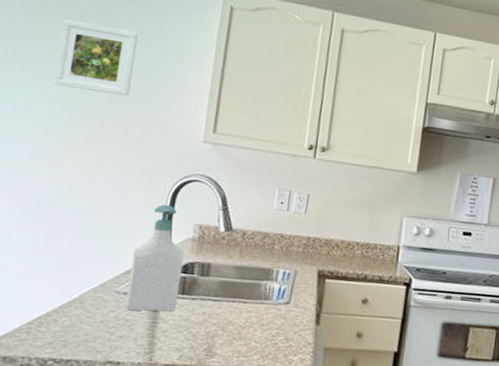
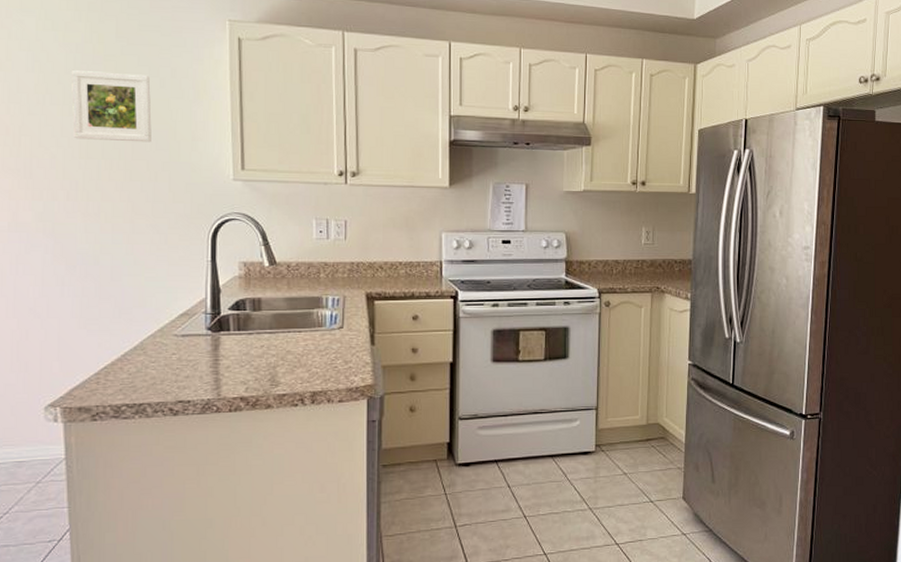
soap bottle: present [125,204,184,312] -> none [184,245,235,351]

